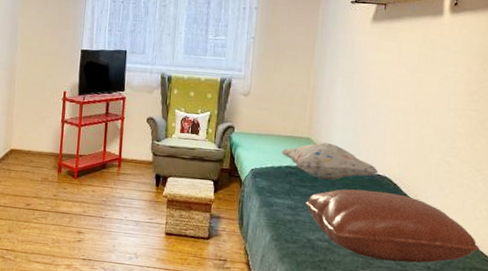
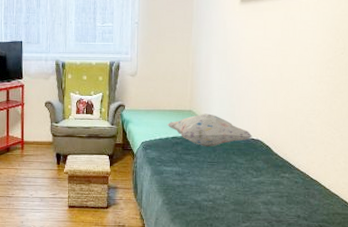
pillow: present [305,189,479,263] -> none [191,153,340,214]

